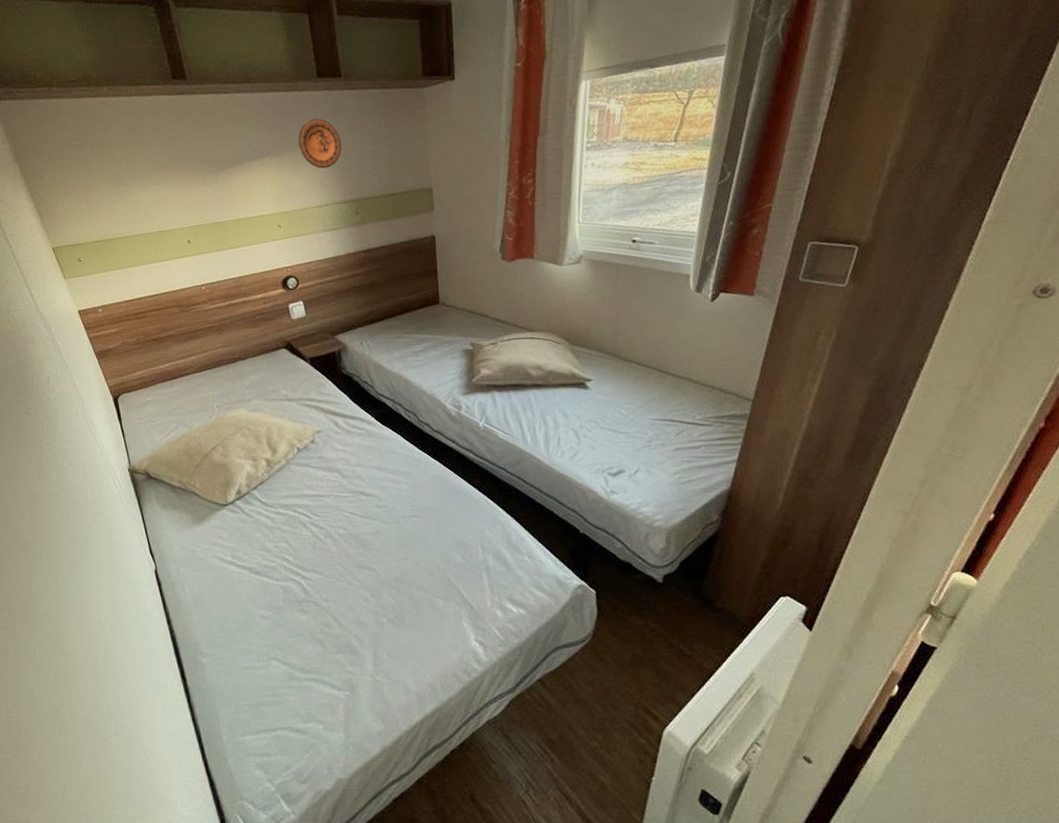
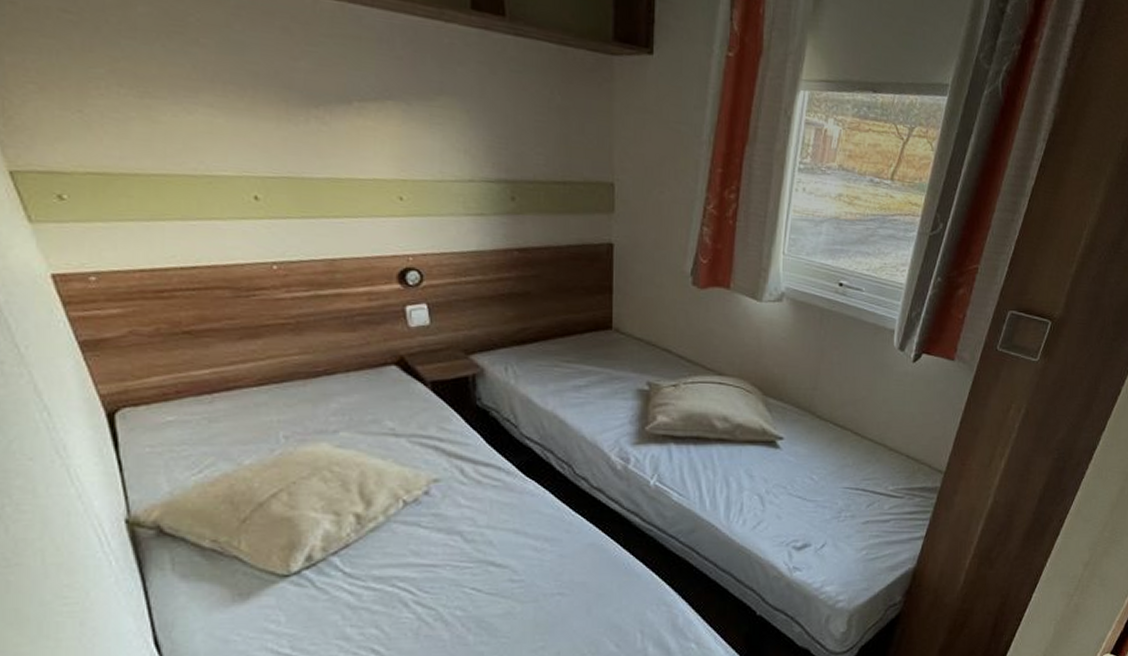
decorative plate: present [298,118,342,169] -> none [437,63,499,133]

